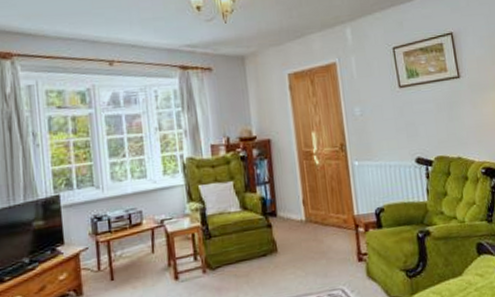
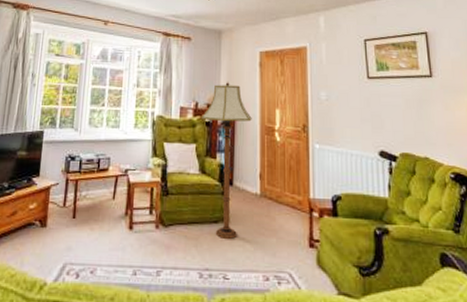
floor lamp: none [234,110,288,270] -> present [201,81,252,239]

